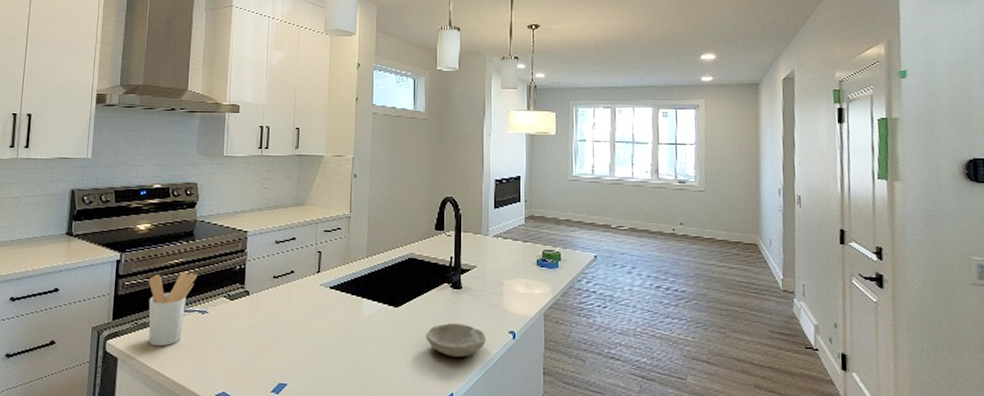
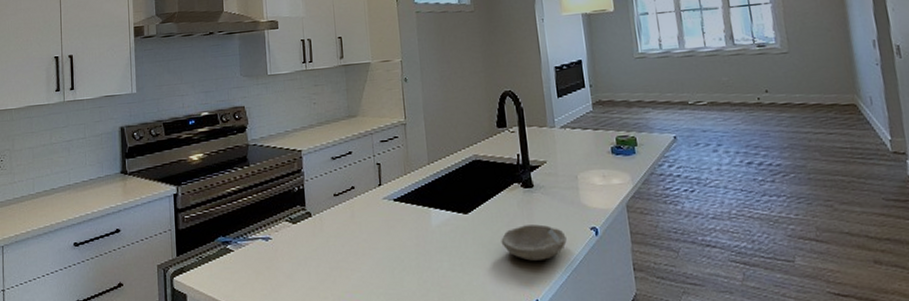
utensil holder: present [148,271,197,347] -> none [208,198,256,279]

